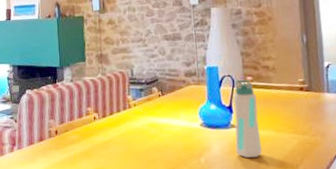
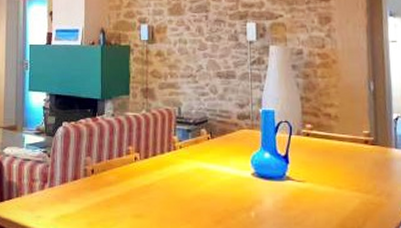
water bottle: present [233,79,262,158] -> none [289,126,320,215]

